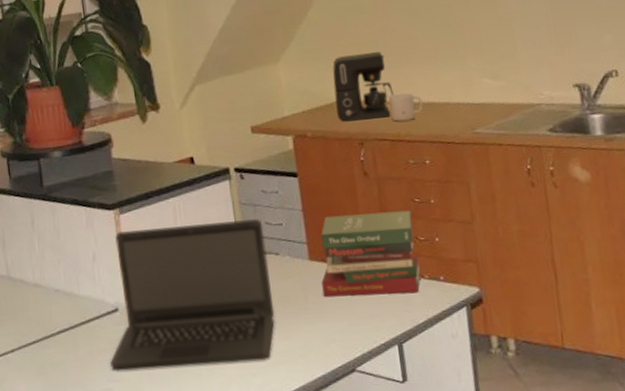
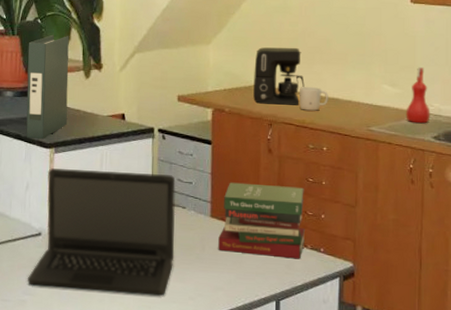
binder: none [70,77,128,203] -> present [26,34,69,140]
spray bottle: none [513,51,542,117] -> present [406,66,431,124]

